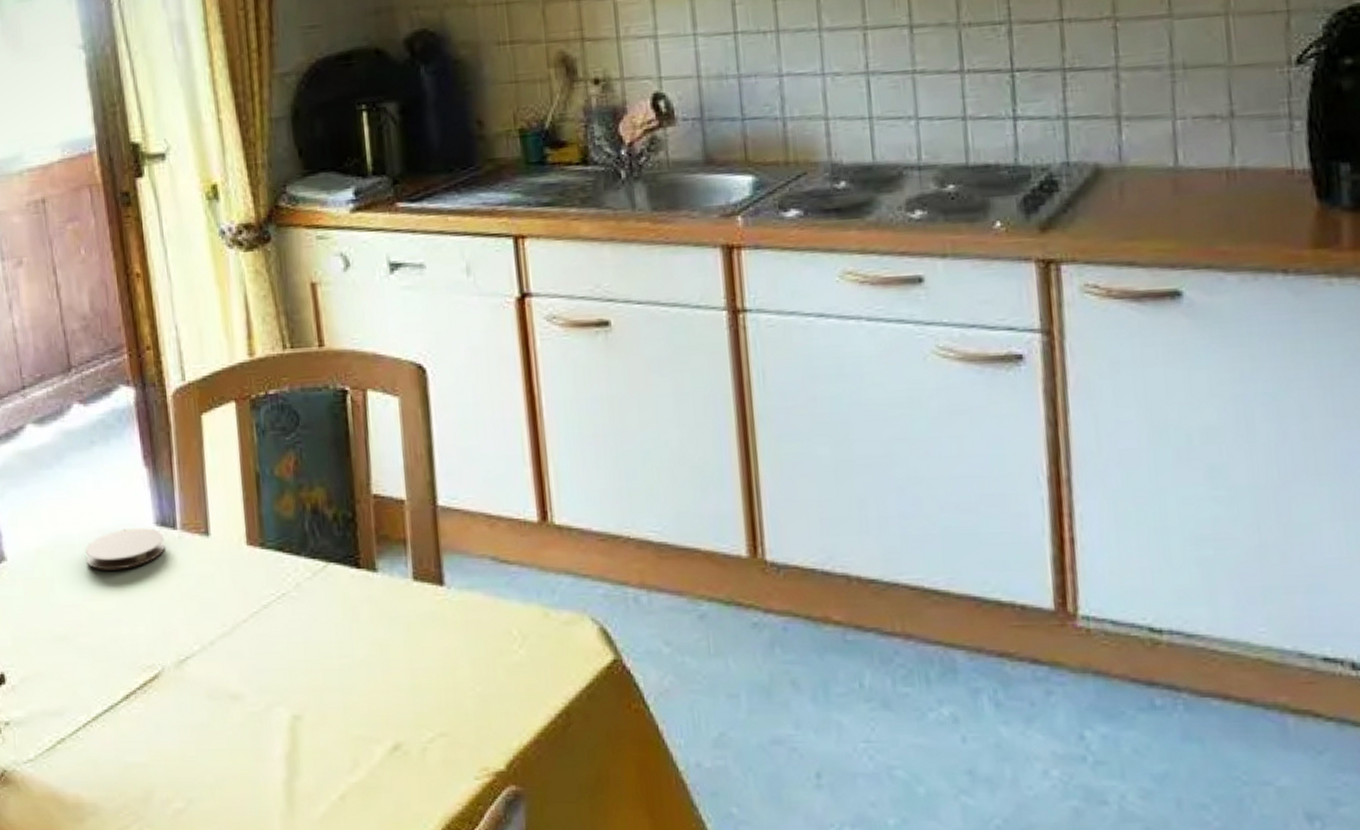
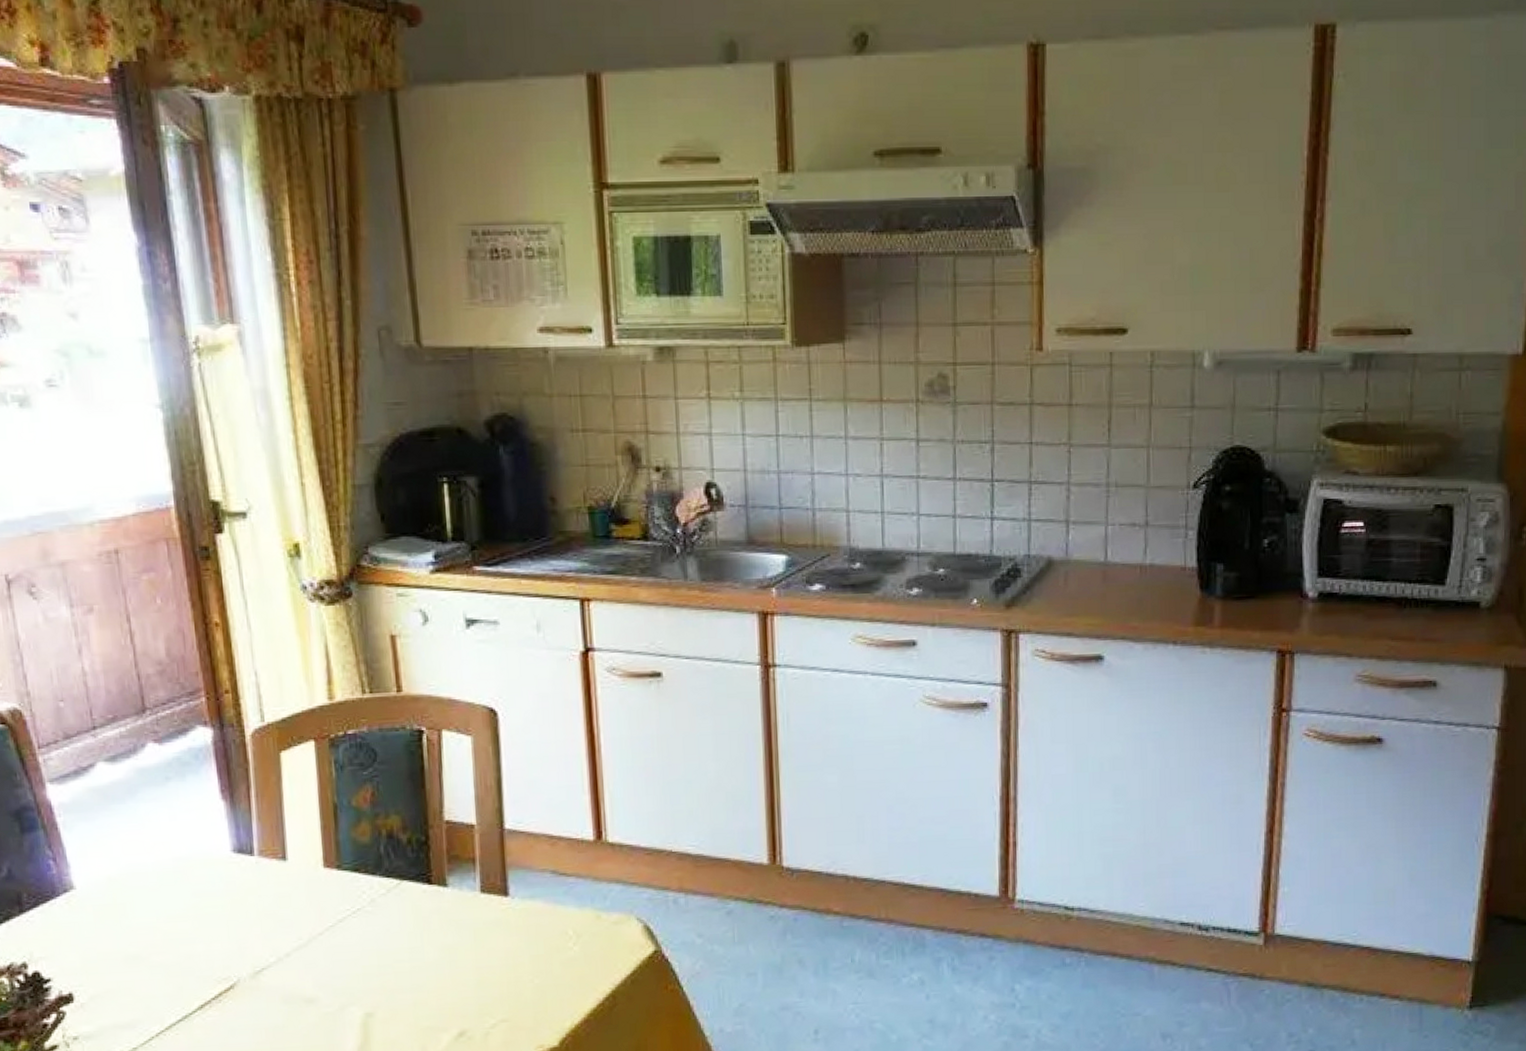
coaster: present [85,528,165,570] -> none [159,855,242,895]

